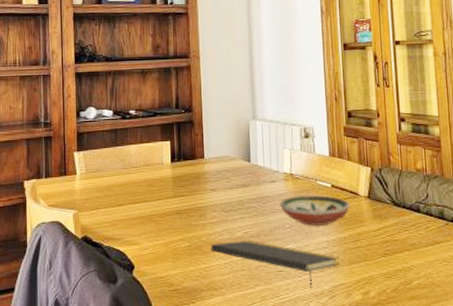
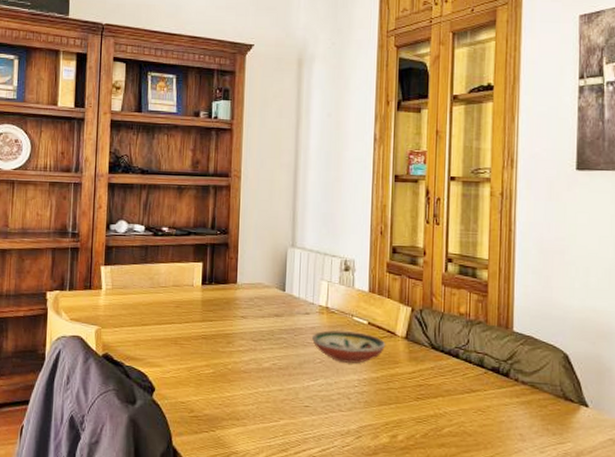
notepad: present [210,239,340,289] -> none [236,371,369,427]

